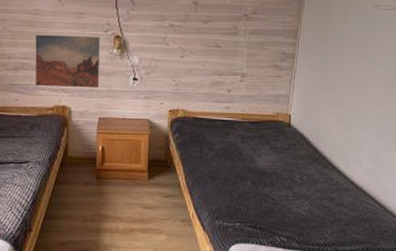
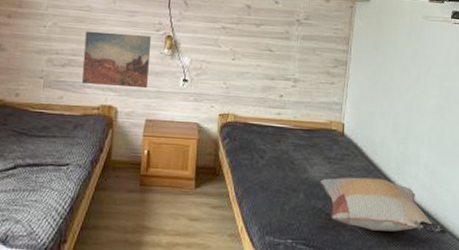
decorative pillow: none [266,164,388,214] -> present [320,177,447,234]

